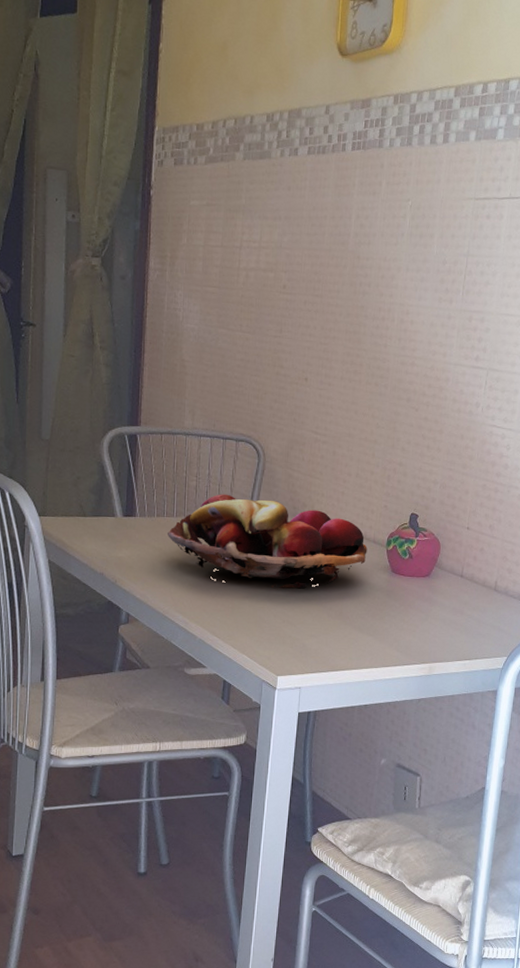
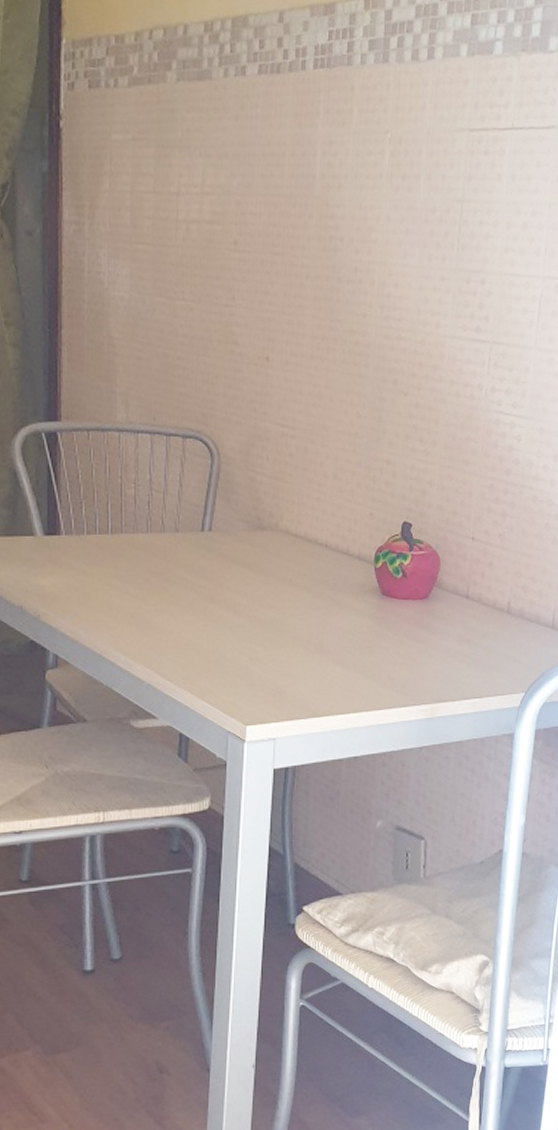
fruit basket: present [168,494,367,589] -> none [102,504,351,618]

